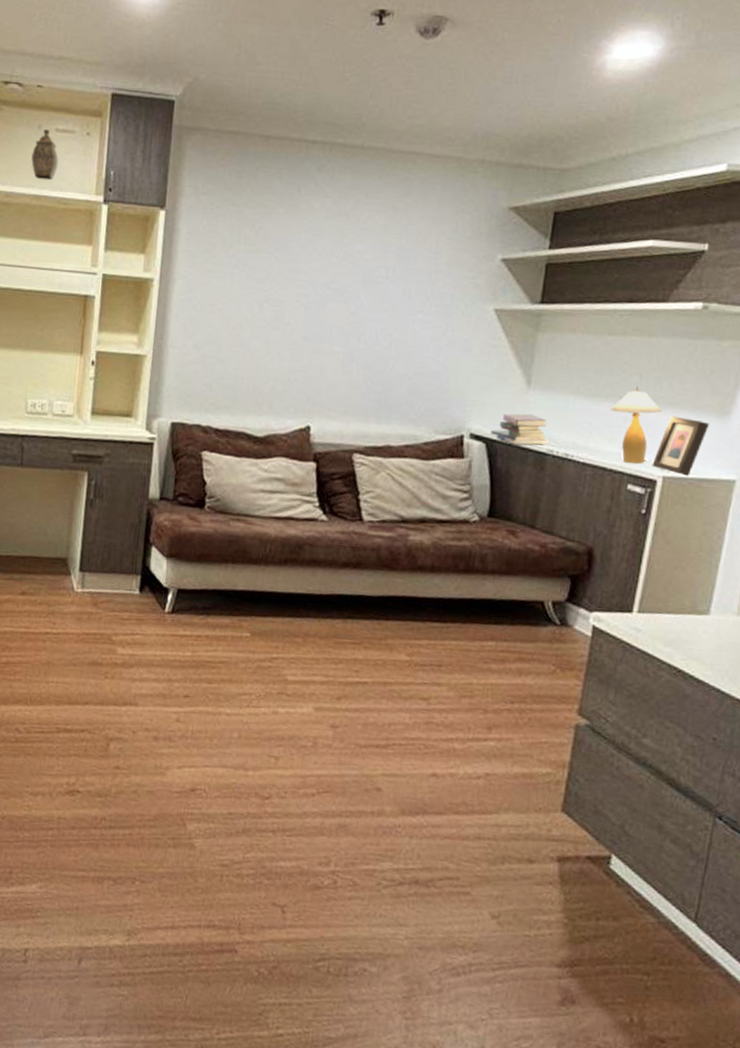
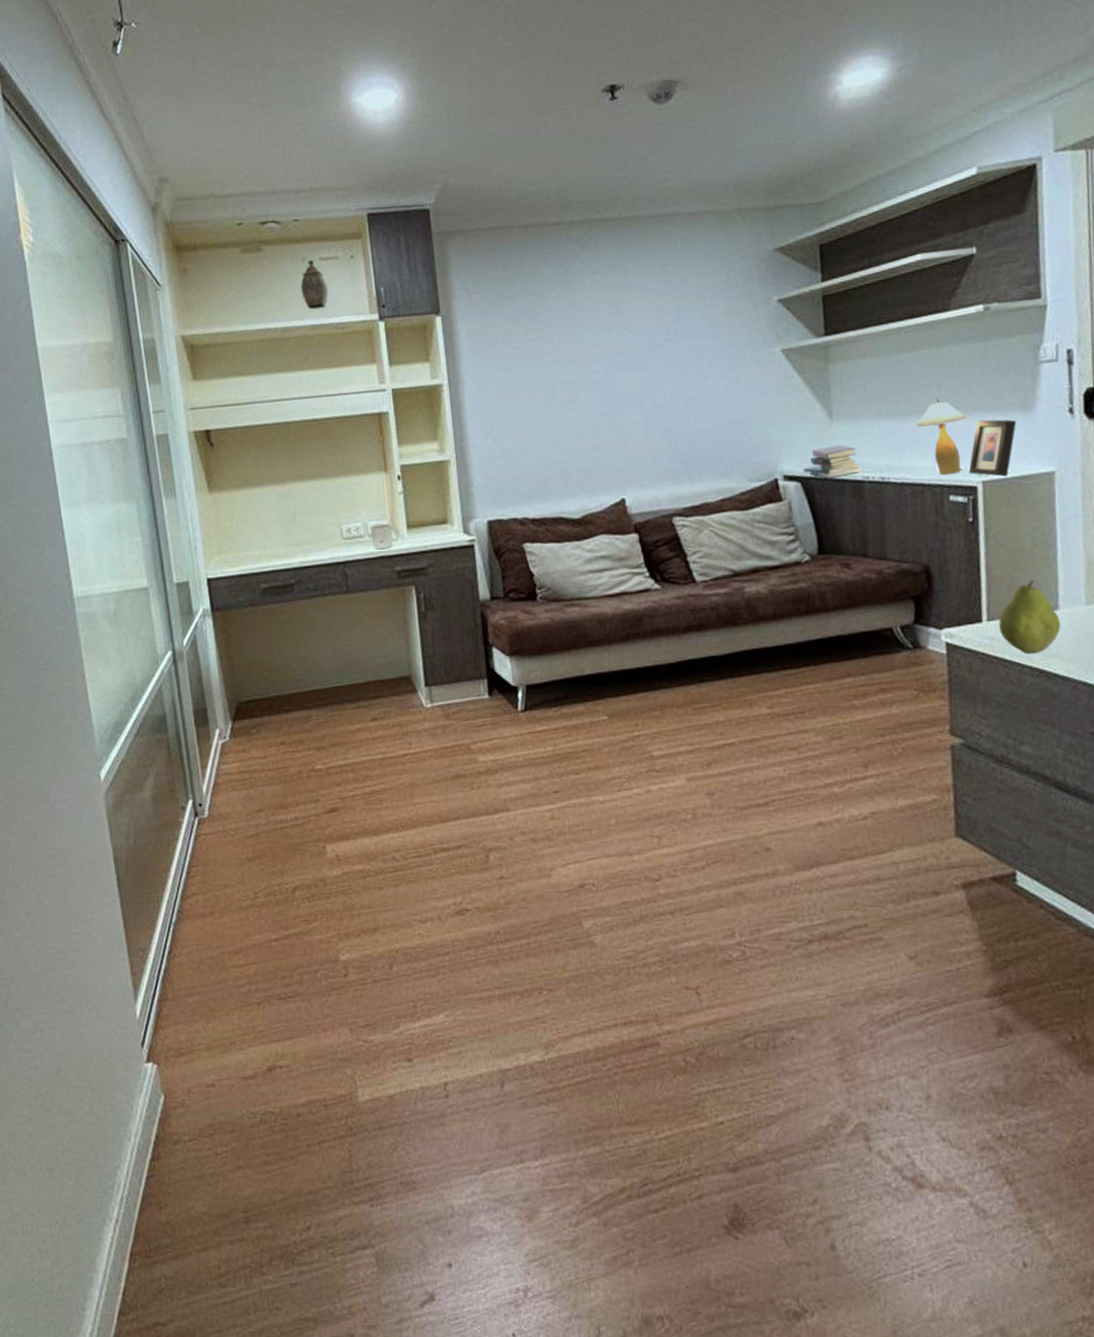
mug: none [54,404,84,431] -> present [370,523,400,550]
fruit: none [647,581,708,653] -> present [998,579,1061,654]

